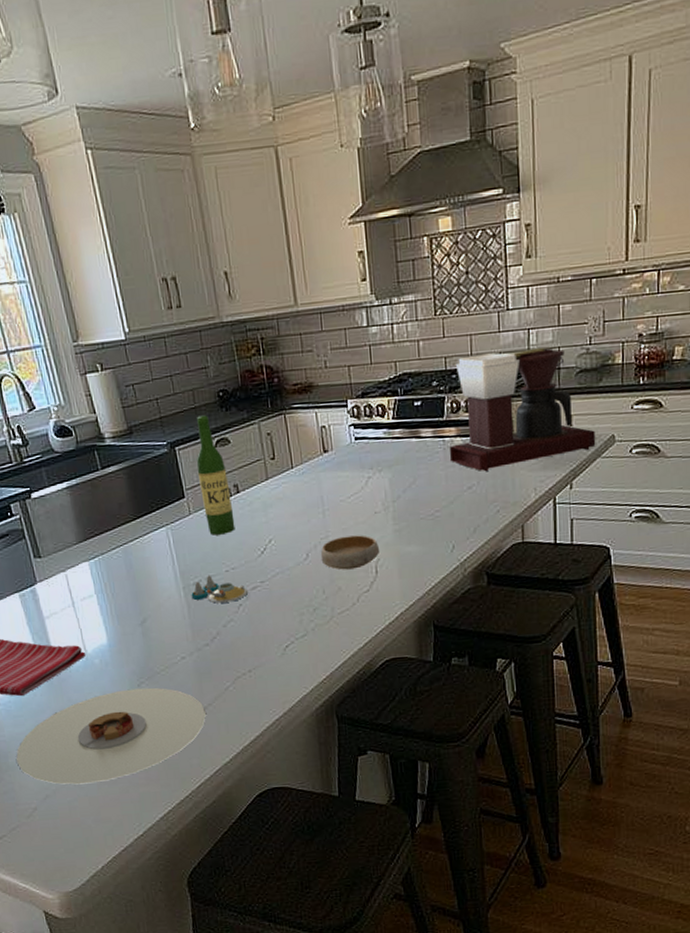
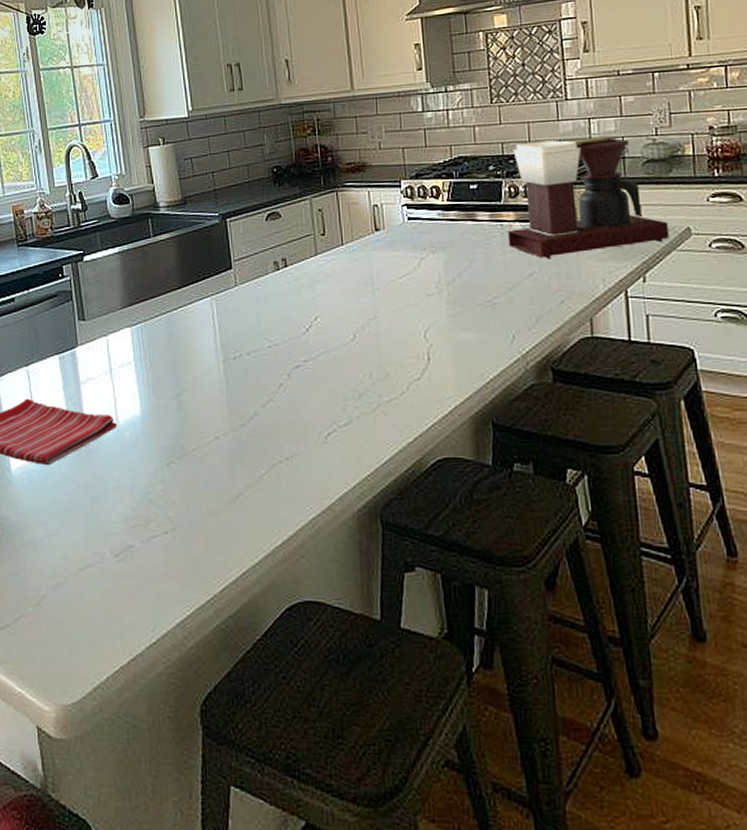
plate: present [16,687,206,785] -> none [33,468,236,573]
salt and pepper shaker set: present [191,575,247,603] -> none [230,350,289,381]
wine bottle: present [196,415,235,535] -> none [246,189,281,309]
bowl: present [320,535,380,570] -> none [368,318,433,354]

